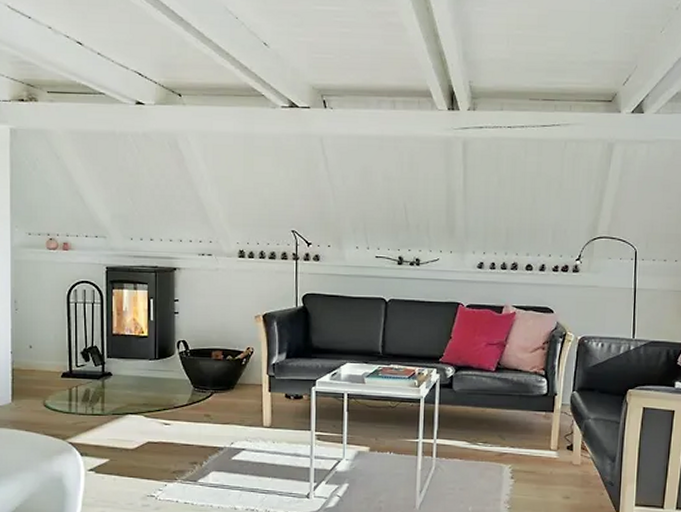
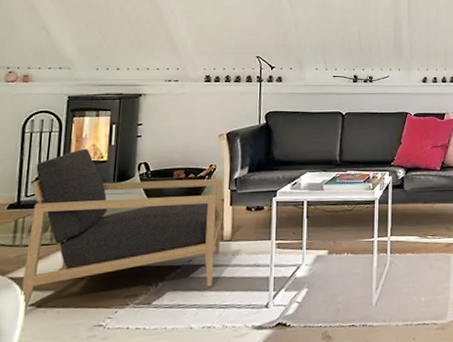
armchair: none [80,322,261,475] -> present [20,148,223,311]

